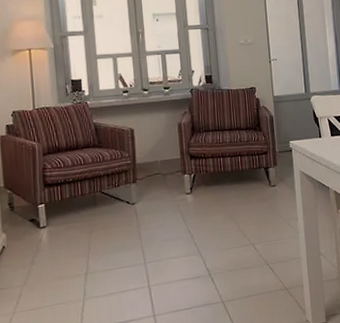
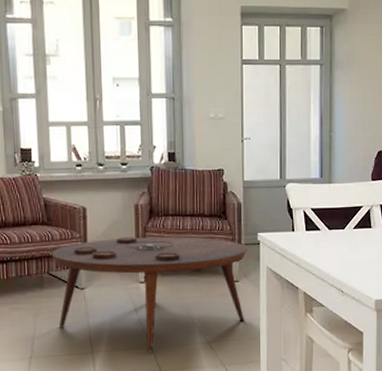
coffee table: none [103,149,283,258] -> present [51,237,247,351]

